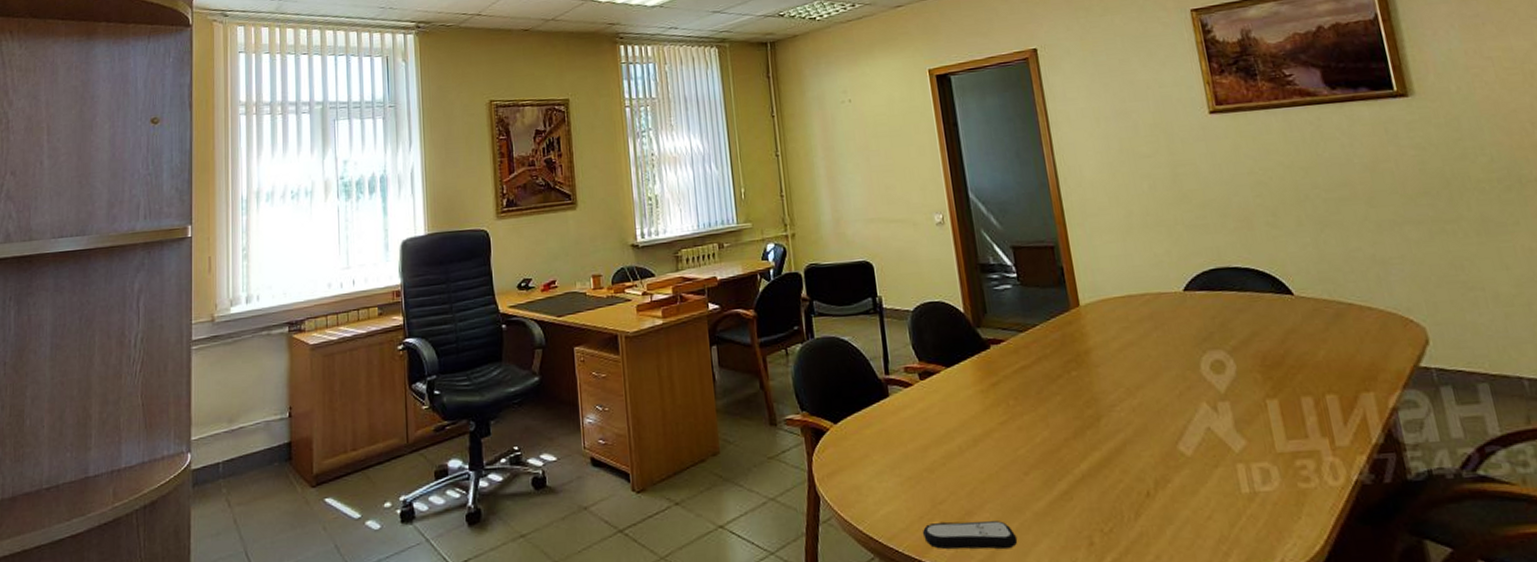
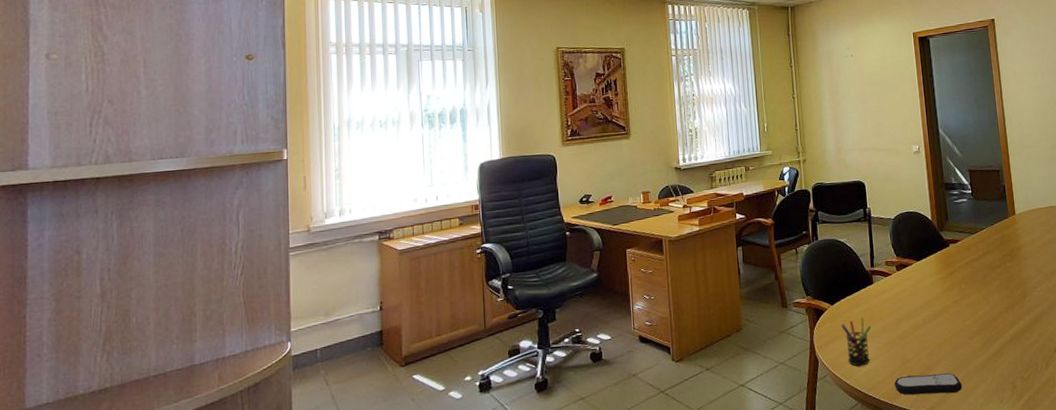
pen holder: none [848,441,889,507] -> present [841,317,872,366]

